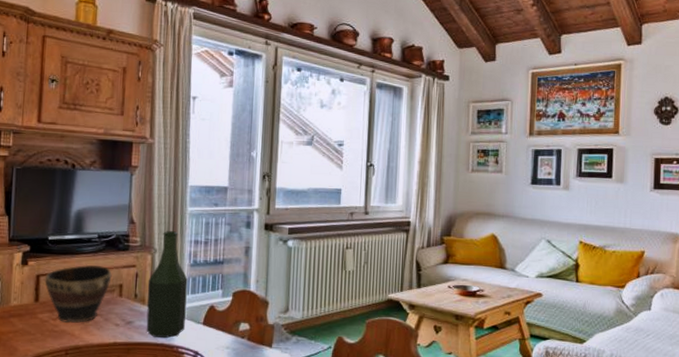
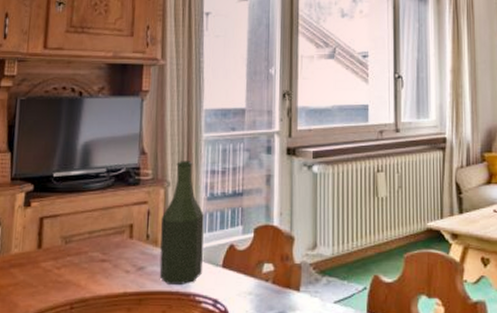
bowl: present [45,264,112,323] -> none [48,203,122,271]

